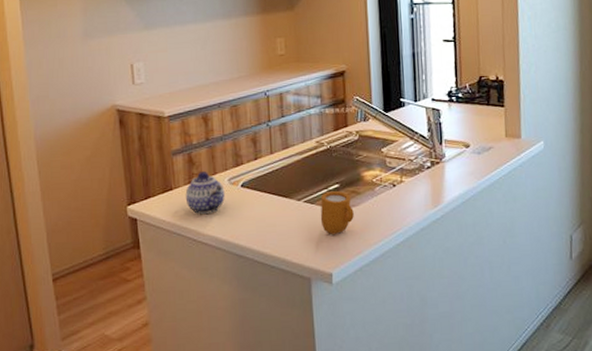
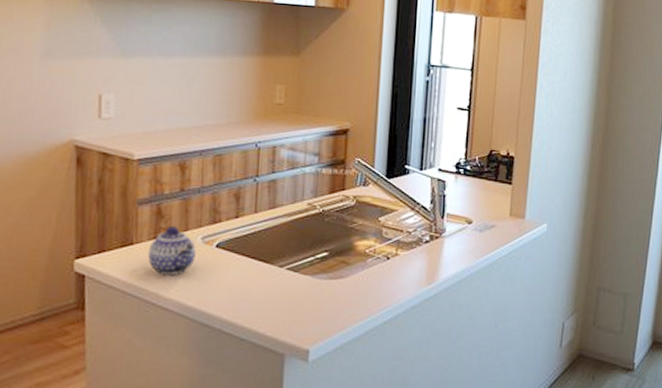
mug: present [320,190,354,234] -> none [303,259,341,307]

